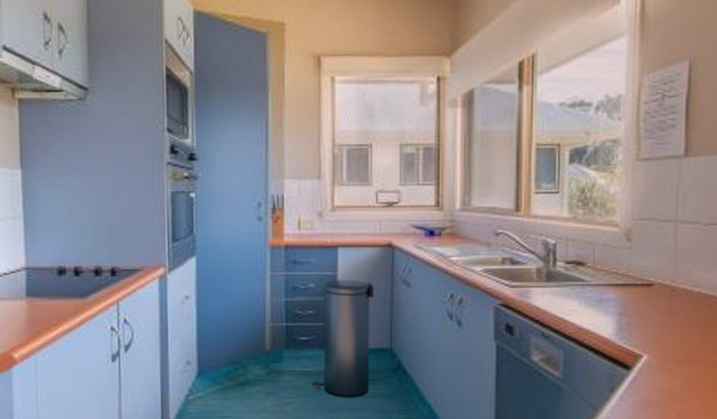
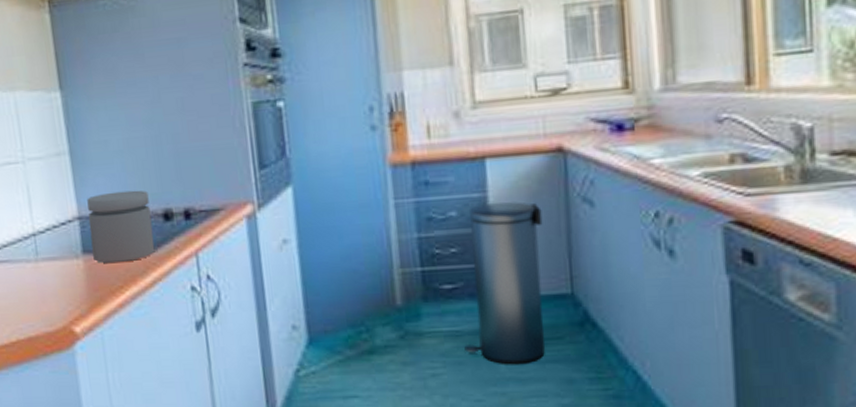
jar: none [34,250,85,306] -> present [87,190,155,264]

